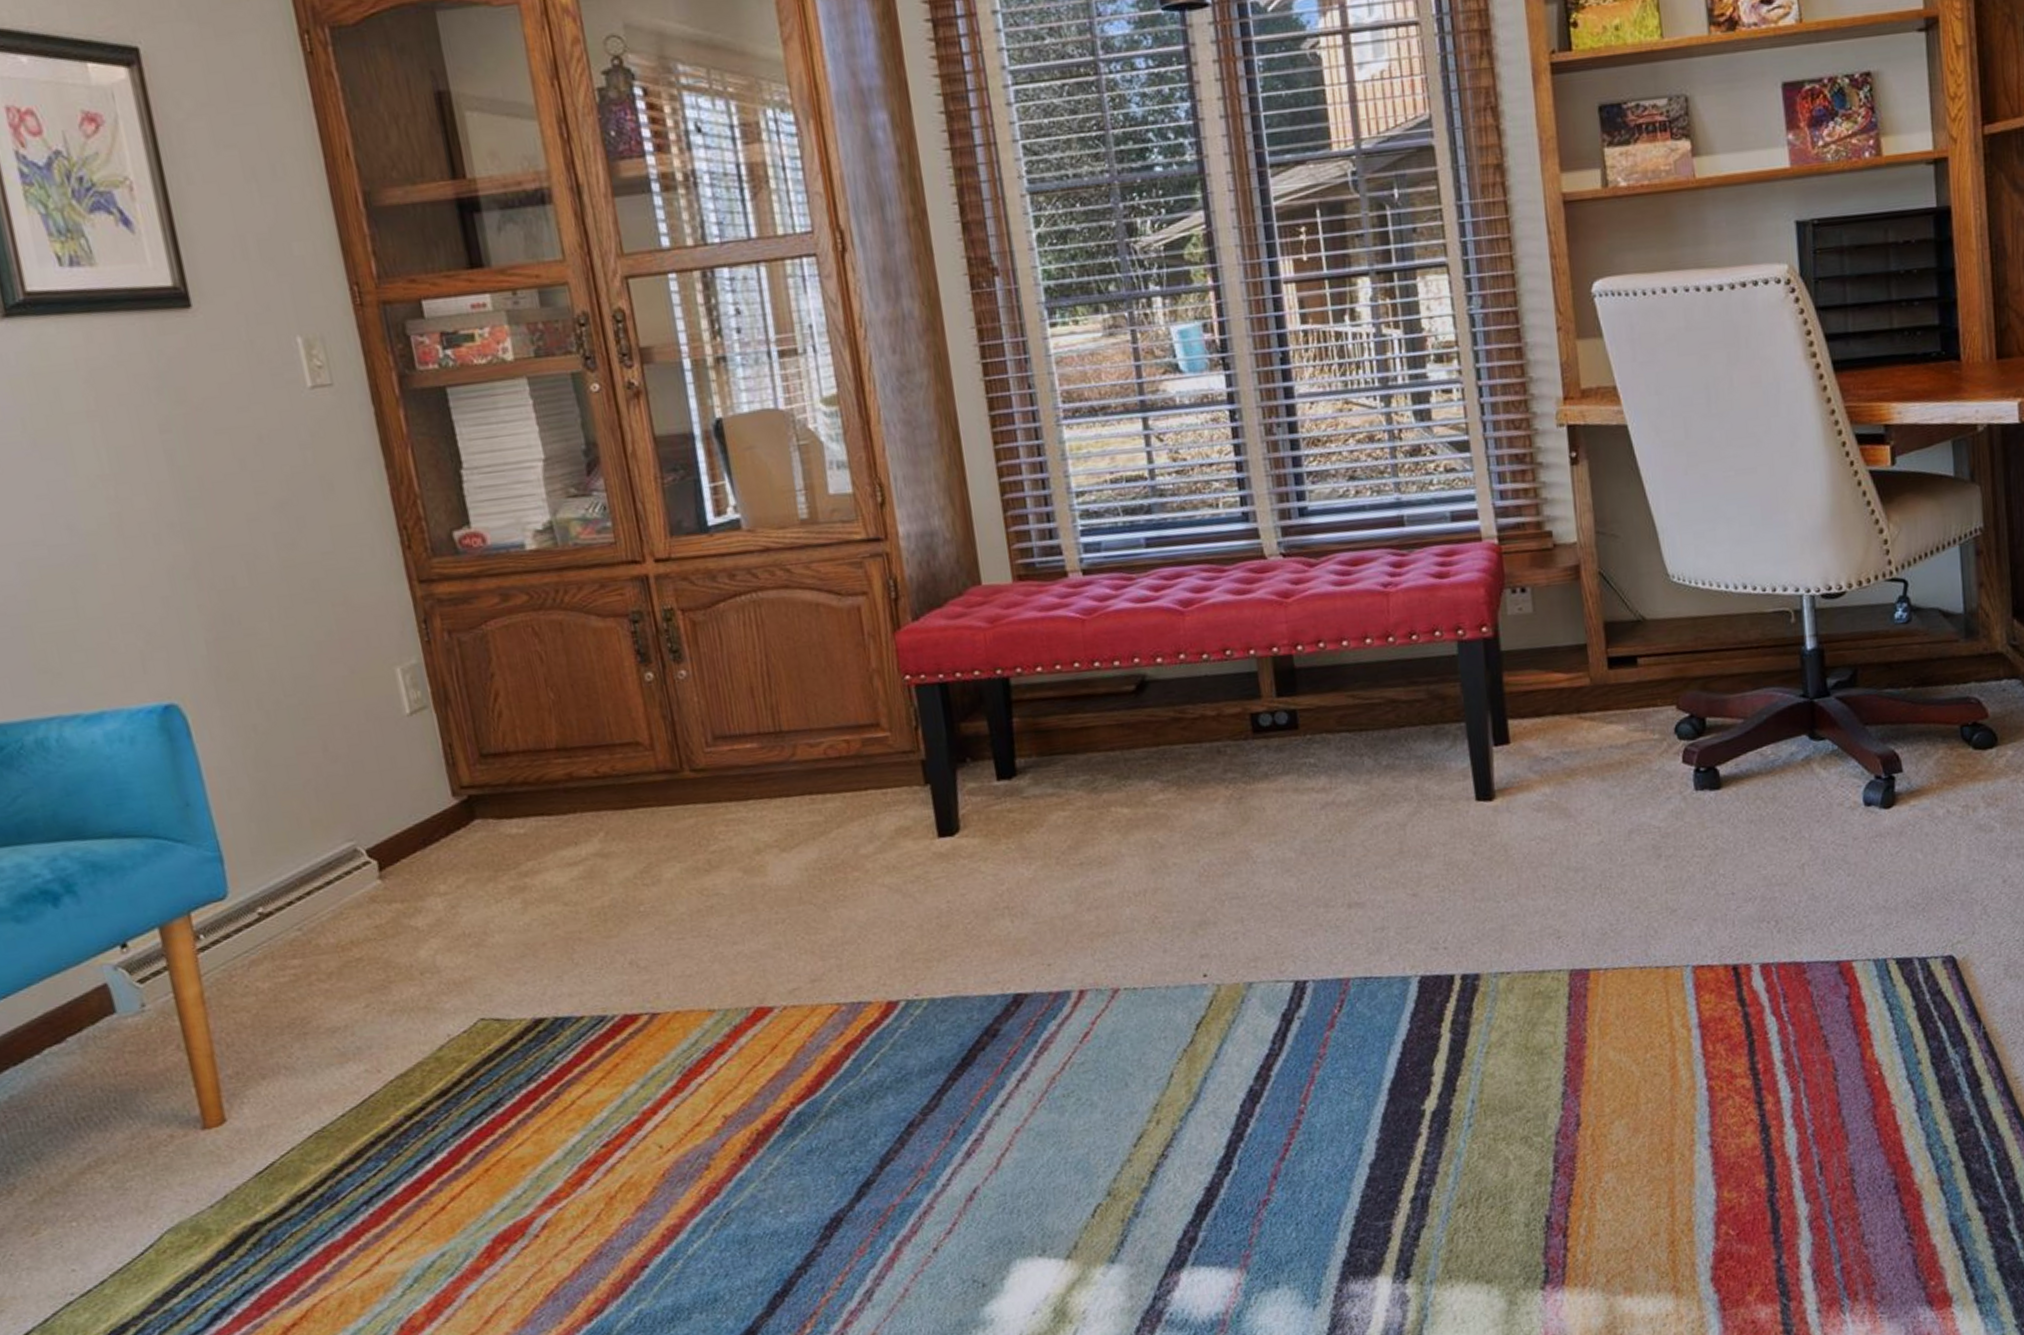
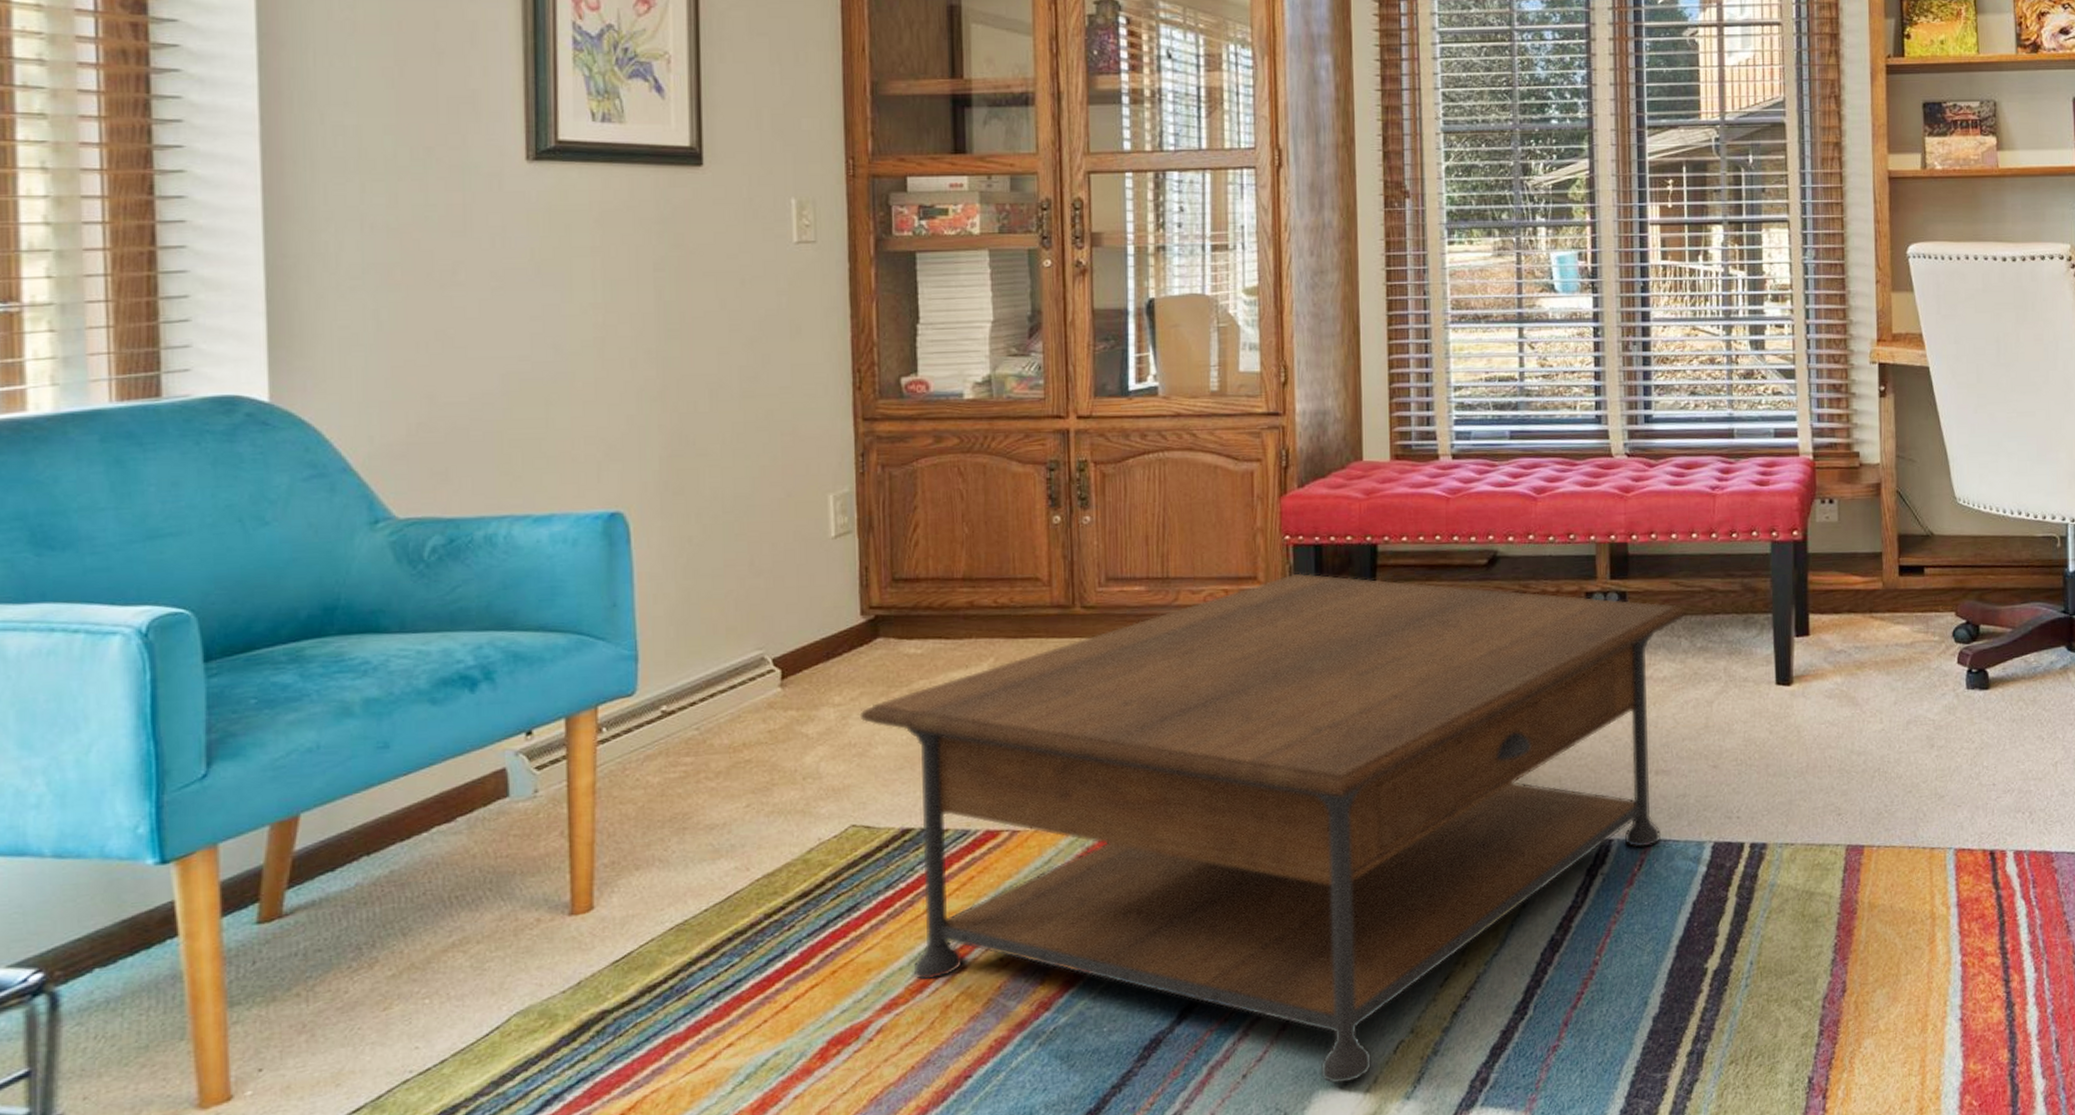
coffee table: none [469,715,1368,1252] -> present [859,573,1687,1084]

